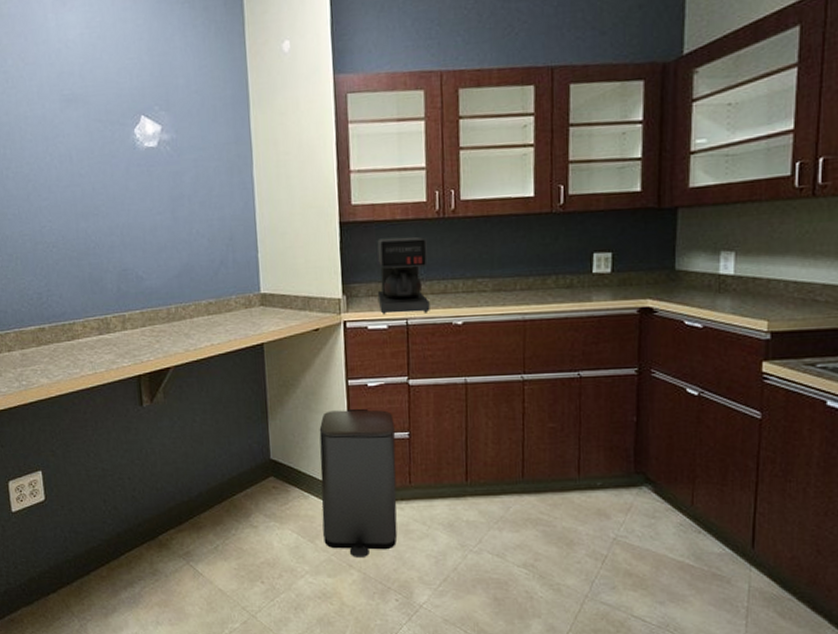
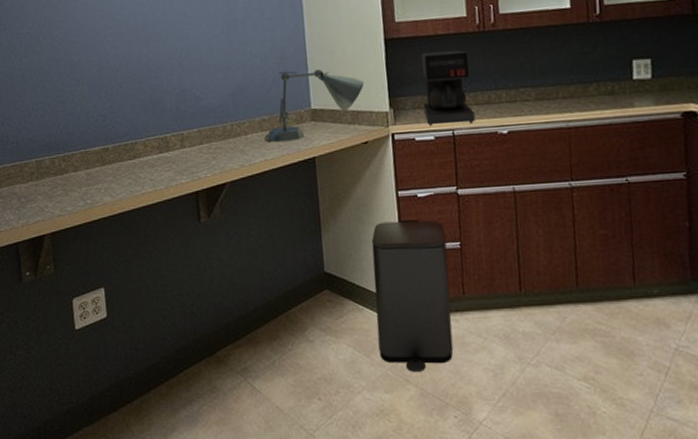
desk lamp: none [210,251,317,328] -> present [264,68,365,143]

